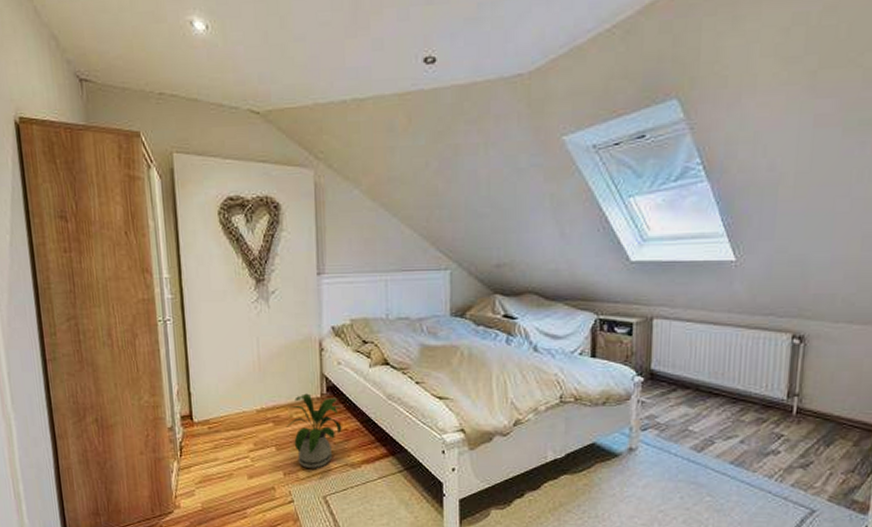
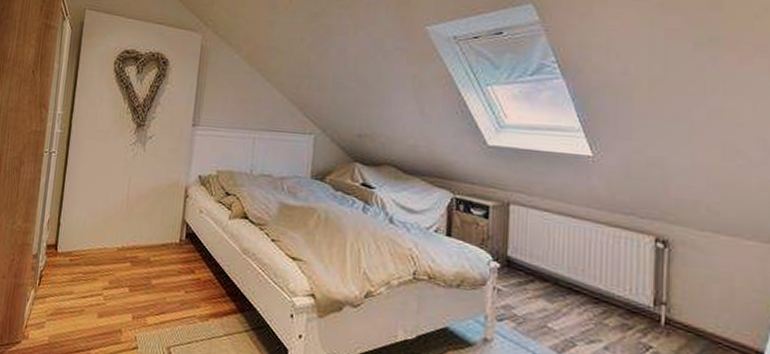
house plant: present [286,393,342,468] -> none [142,237,197,316]

